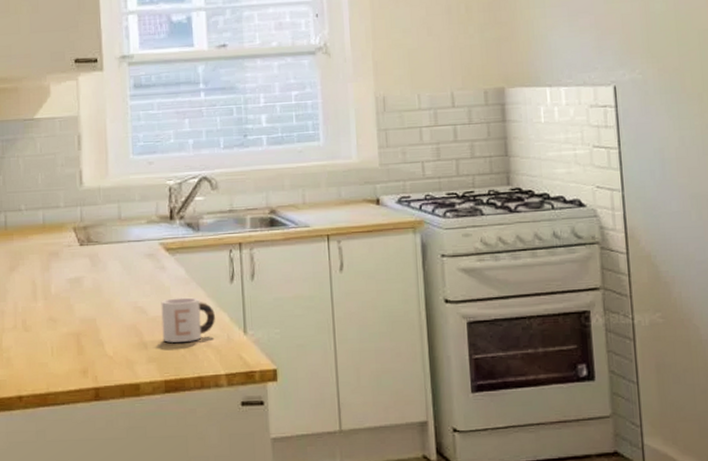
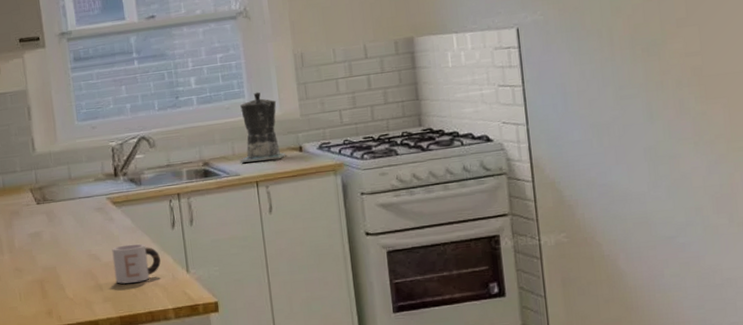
coffee maker: none [310,135,362,213] -> present [240,92,286,163]

